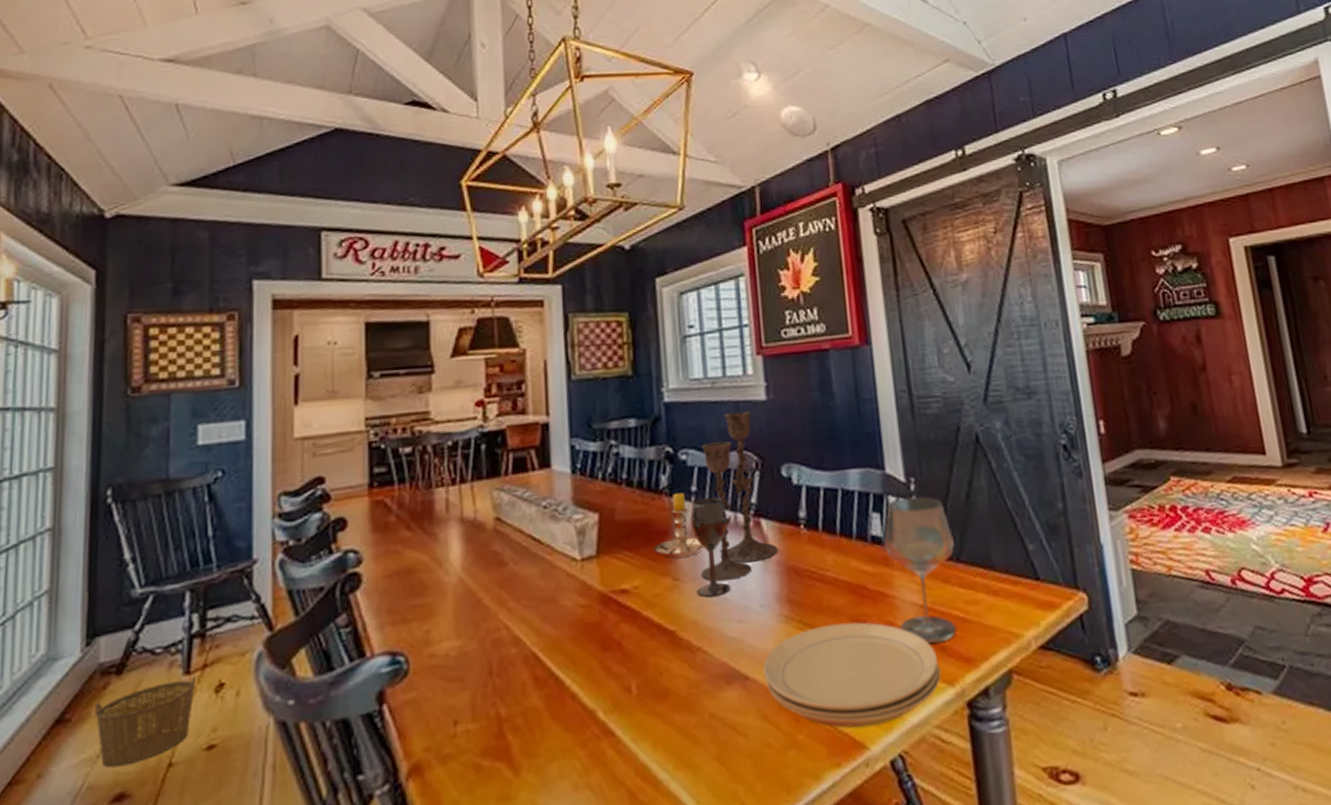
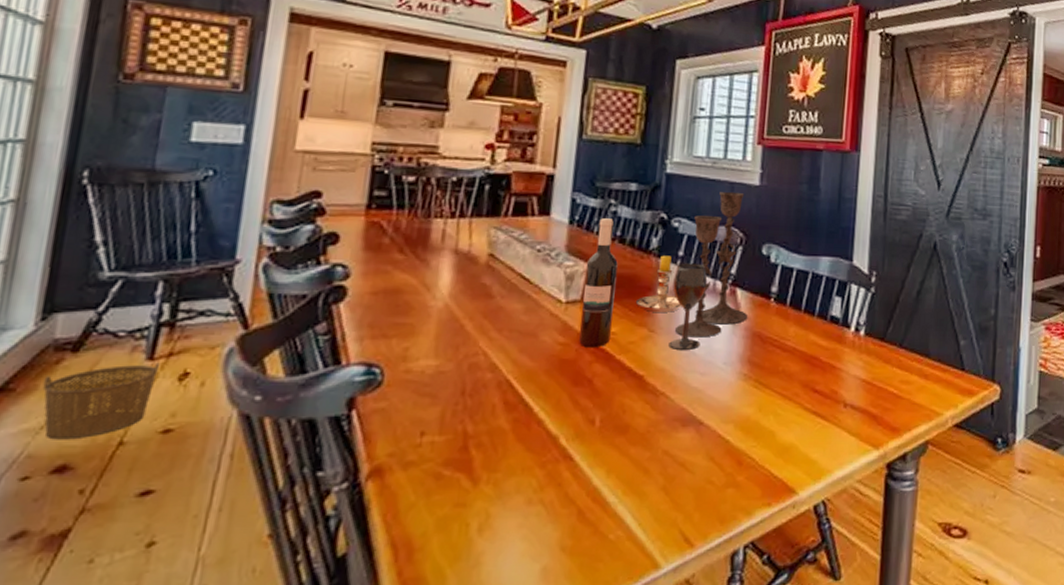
wine bottle: none [596,461,635,607] -> present [578,218,618,348]
plate: present [762,622,941,729] -> none [716,386,870,476]
wine glass: present [883,497,957,644] -> none [840,287,900,413]

